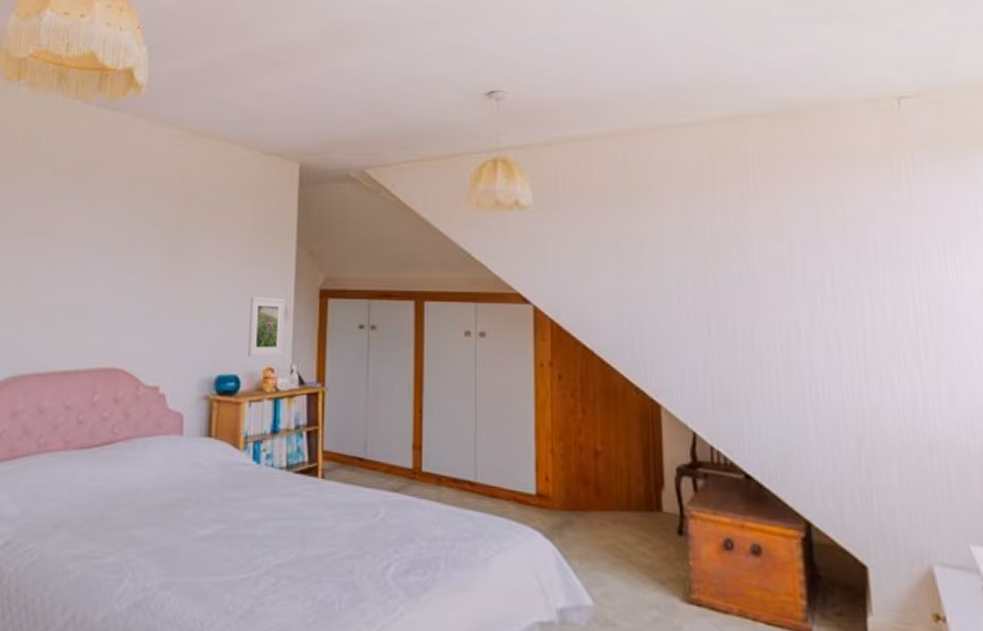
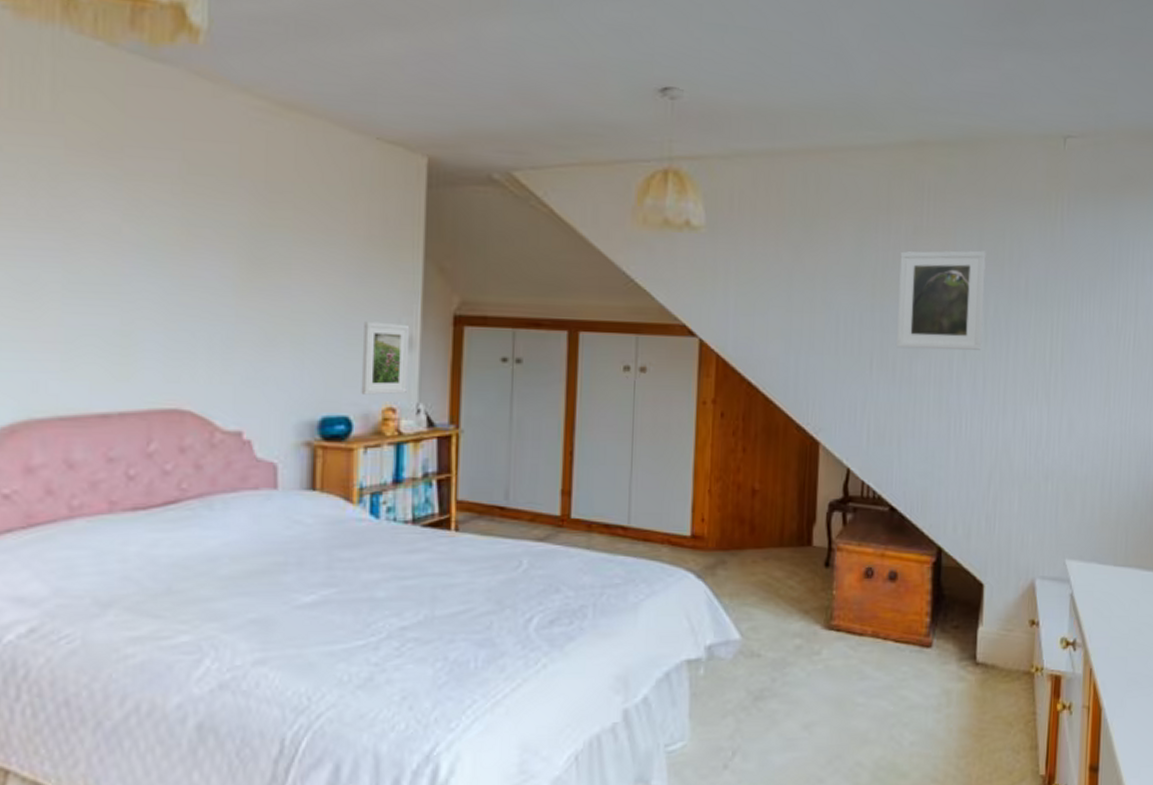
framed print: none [729,213,831,313] -> present [897,250,986,350]

